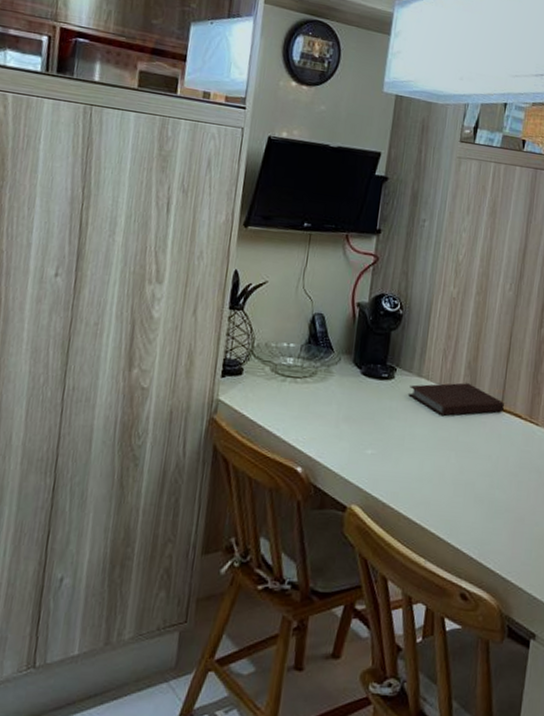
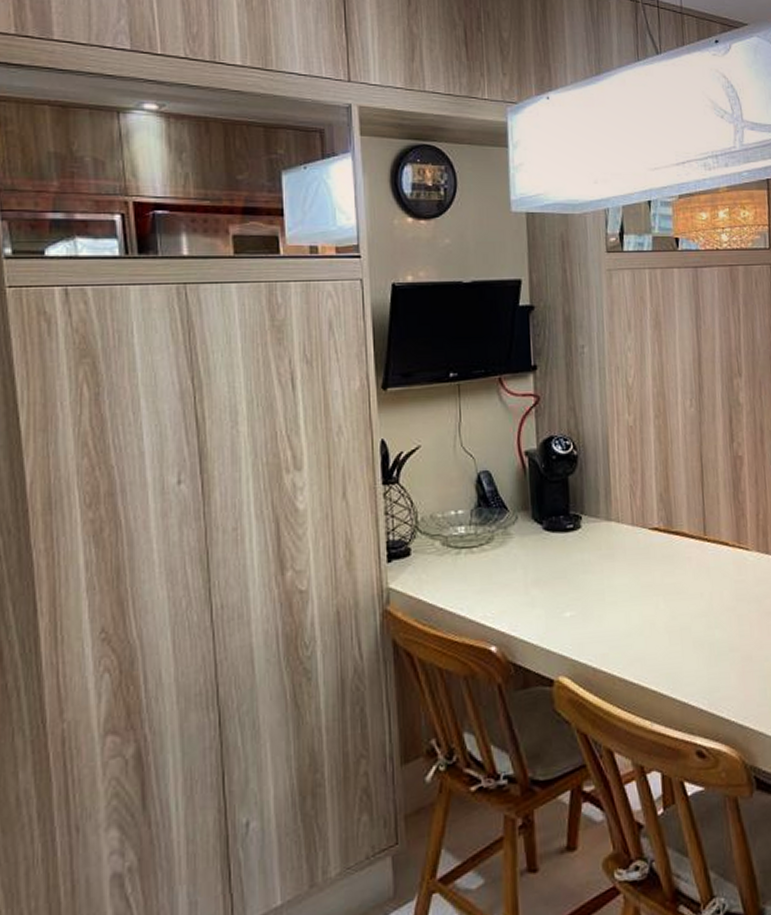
notebook: present [408,382,504,416] -> none [599,518,708,559]

